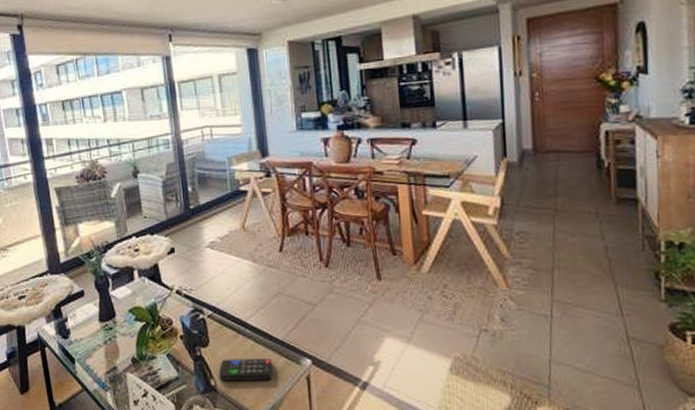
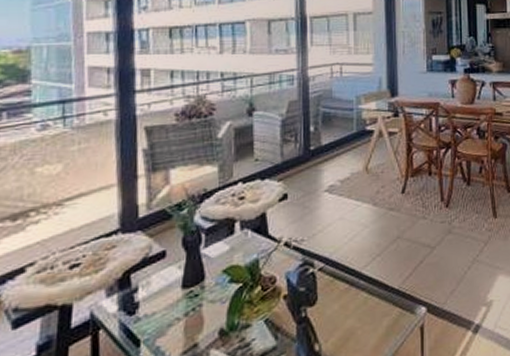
remote control: present [218,359,273,381] -> none [325,311,386,344]

